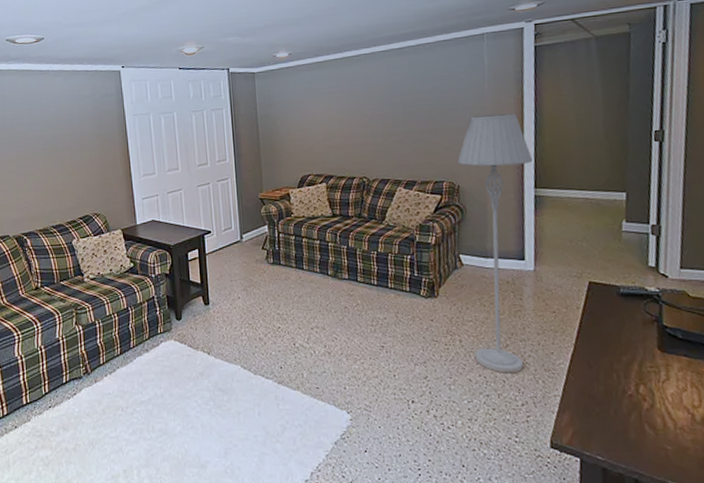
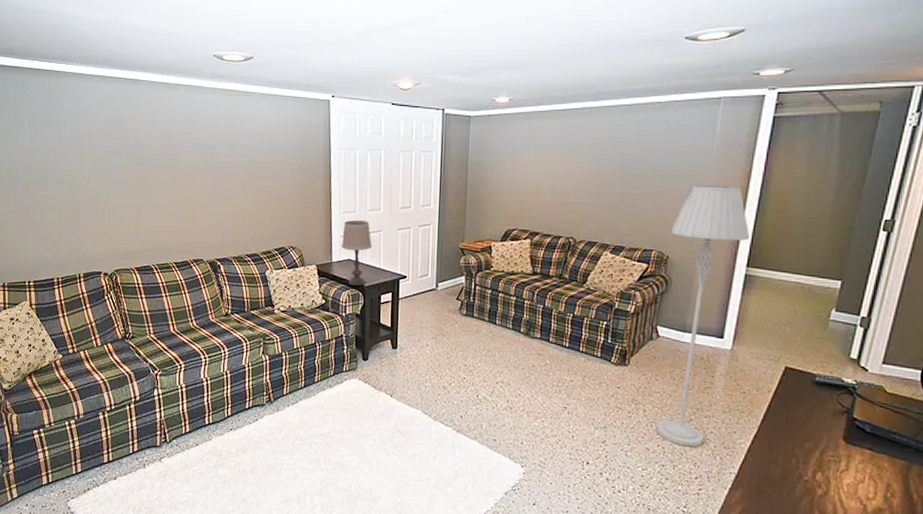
table lamp: none [144,181,174,246] -> present [341,220,372,286]

